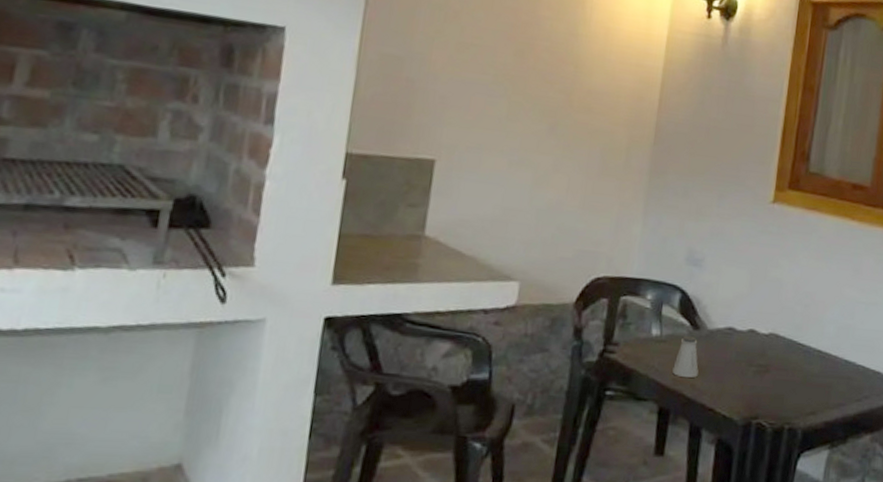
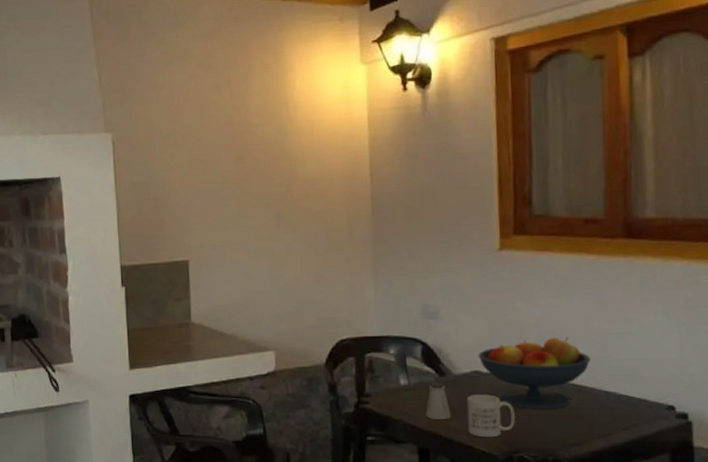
mug: none [712,353,761,401] -> present [466,395,515,438]
fruit bowl: none [735,299,838,375] -> present [478,336,591,409]

